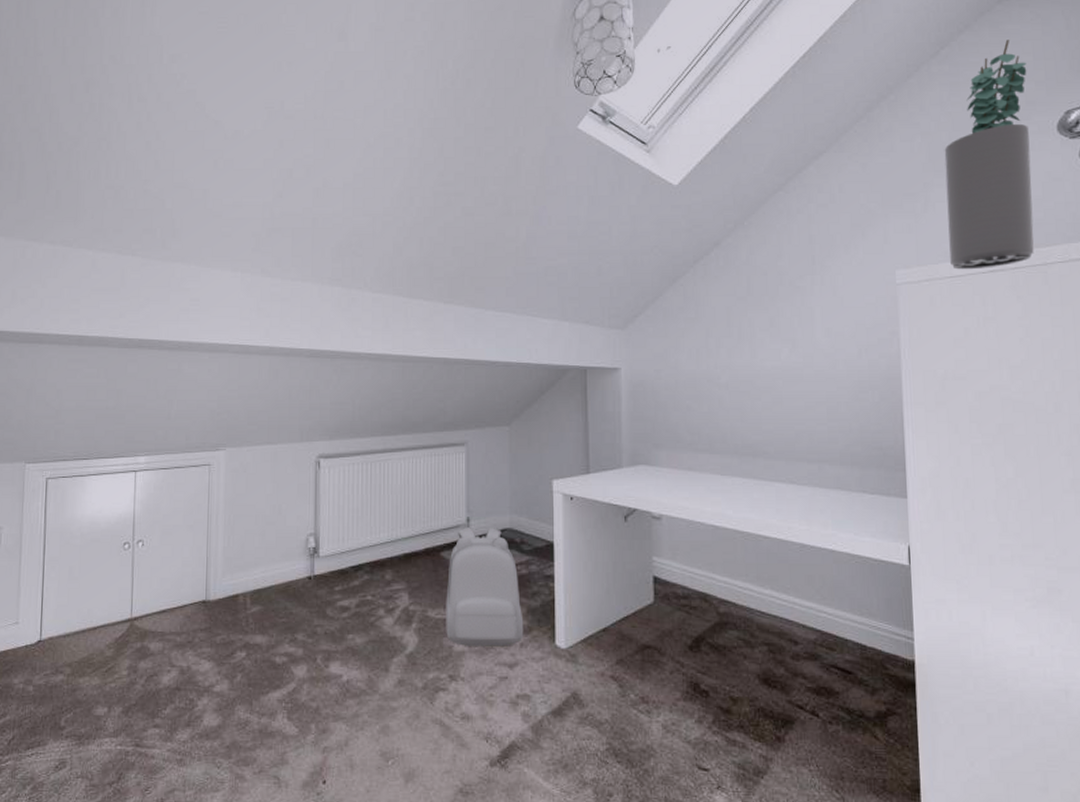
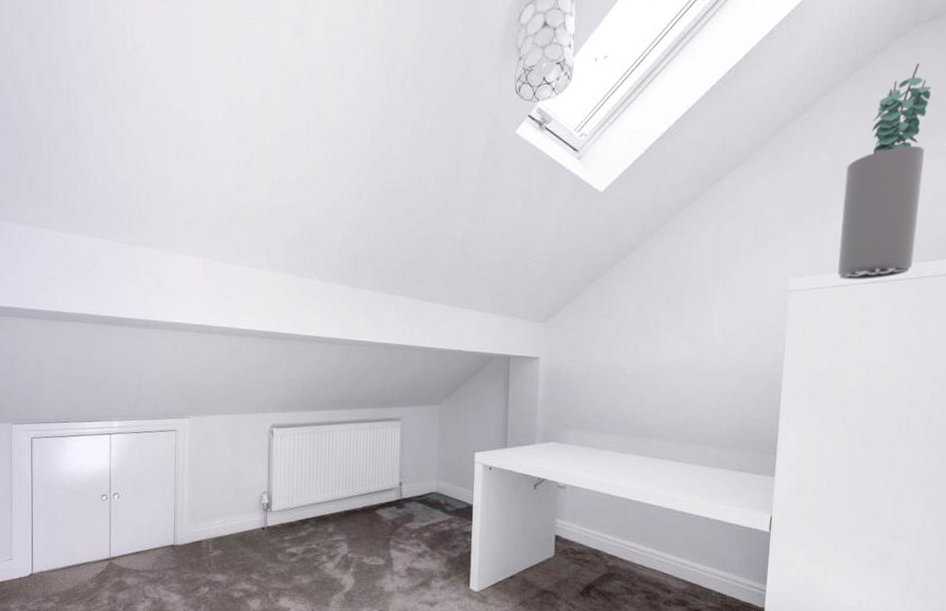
backpack: present [446,527,524,647] -> none [378,490,444,589]

